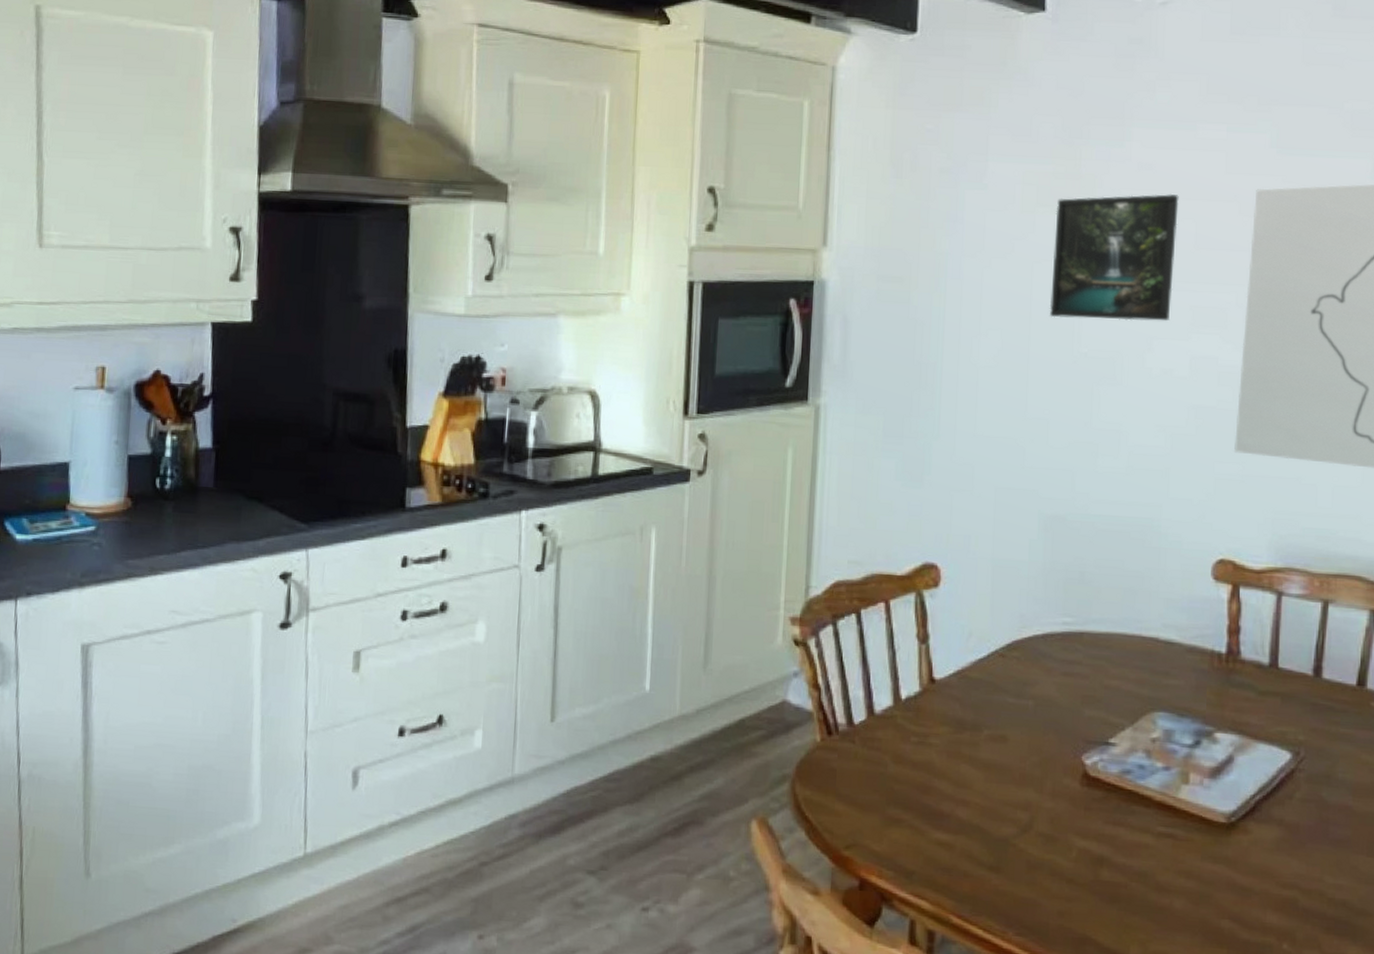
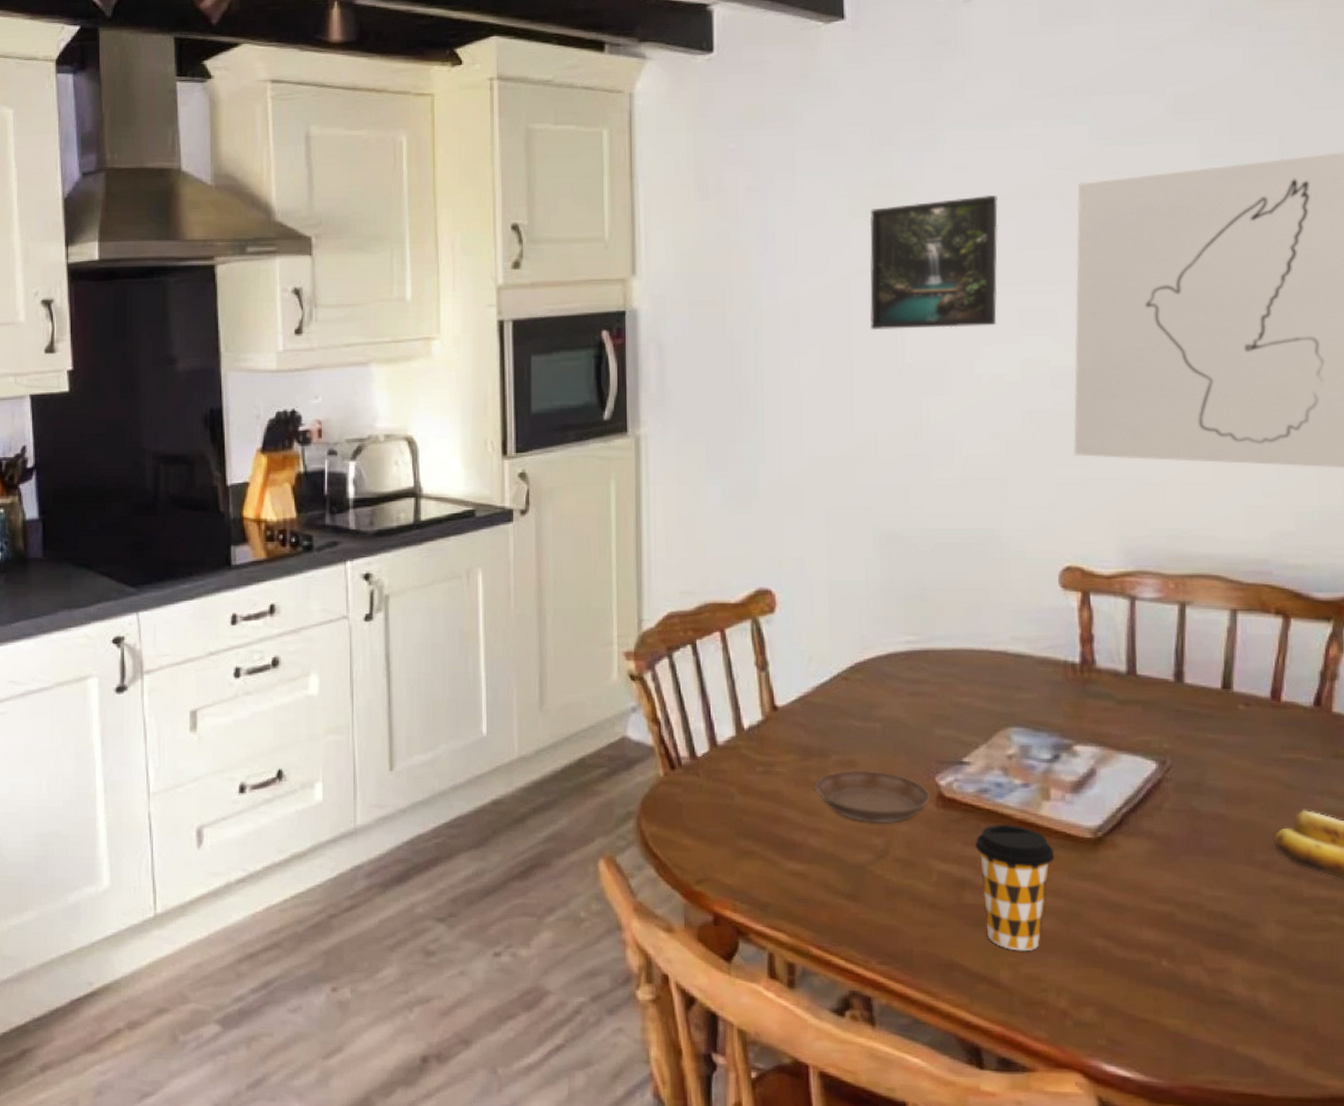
saucer: none [966,745,1076,800] -> present [815,770,931,824]
coffee cup: none [1115,805,1190,929] -> present [975,825,1055,952]

